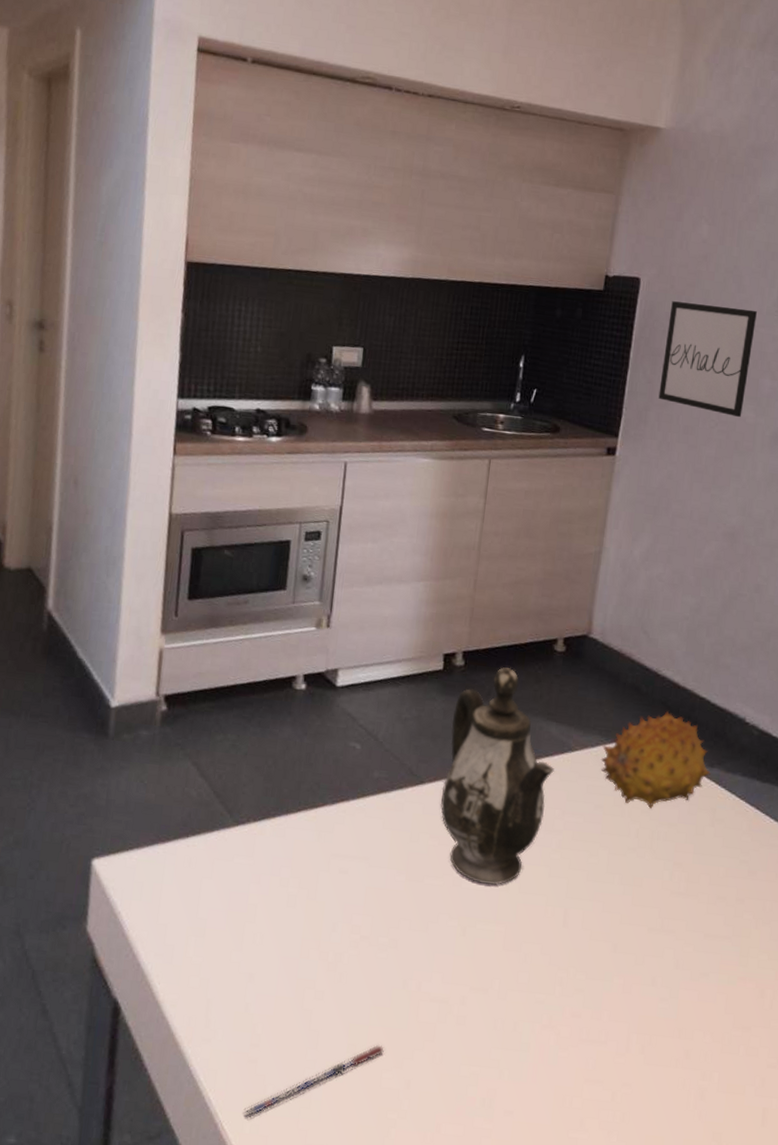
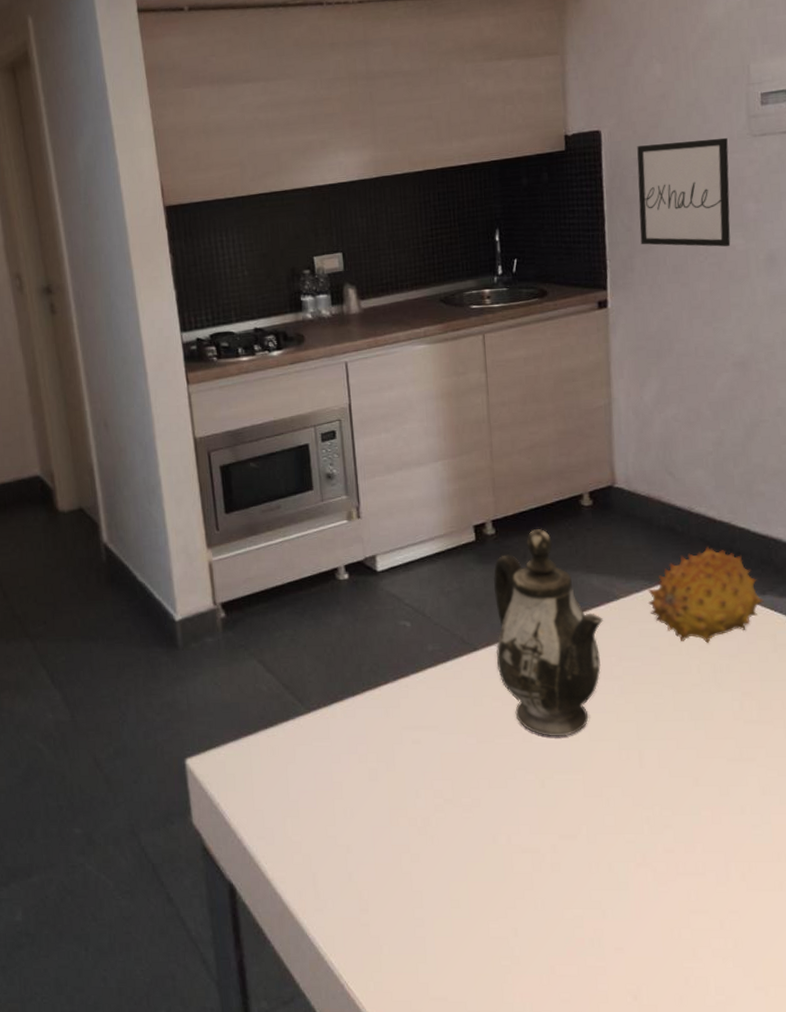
pen: present [243,1044,384,1120] -> none [365,897,487,978]

